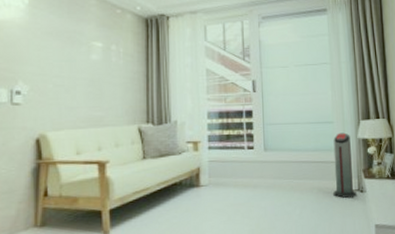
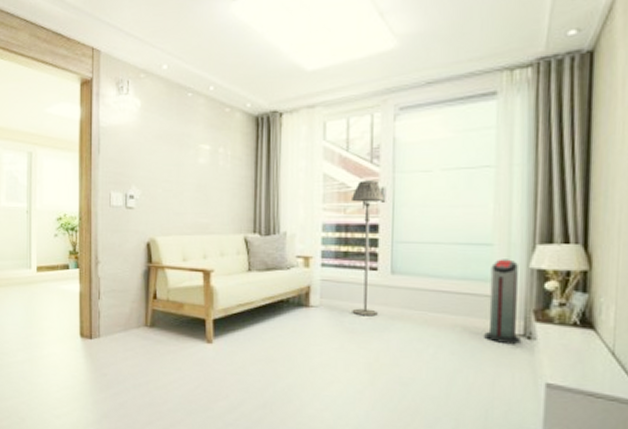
floor lamp: none [230,74,256,190] -> present [352,180,385,317]

